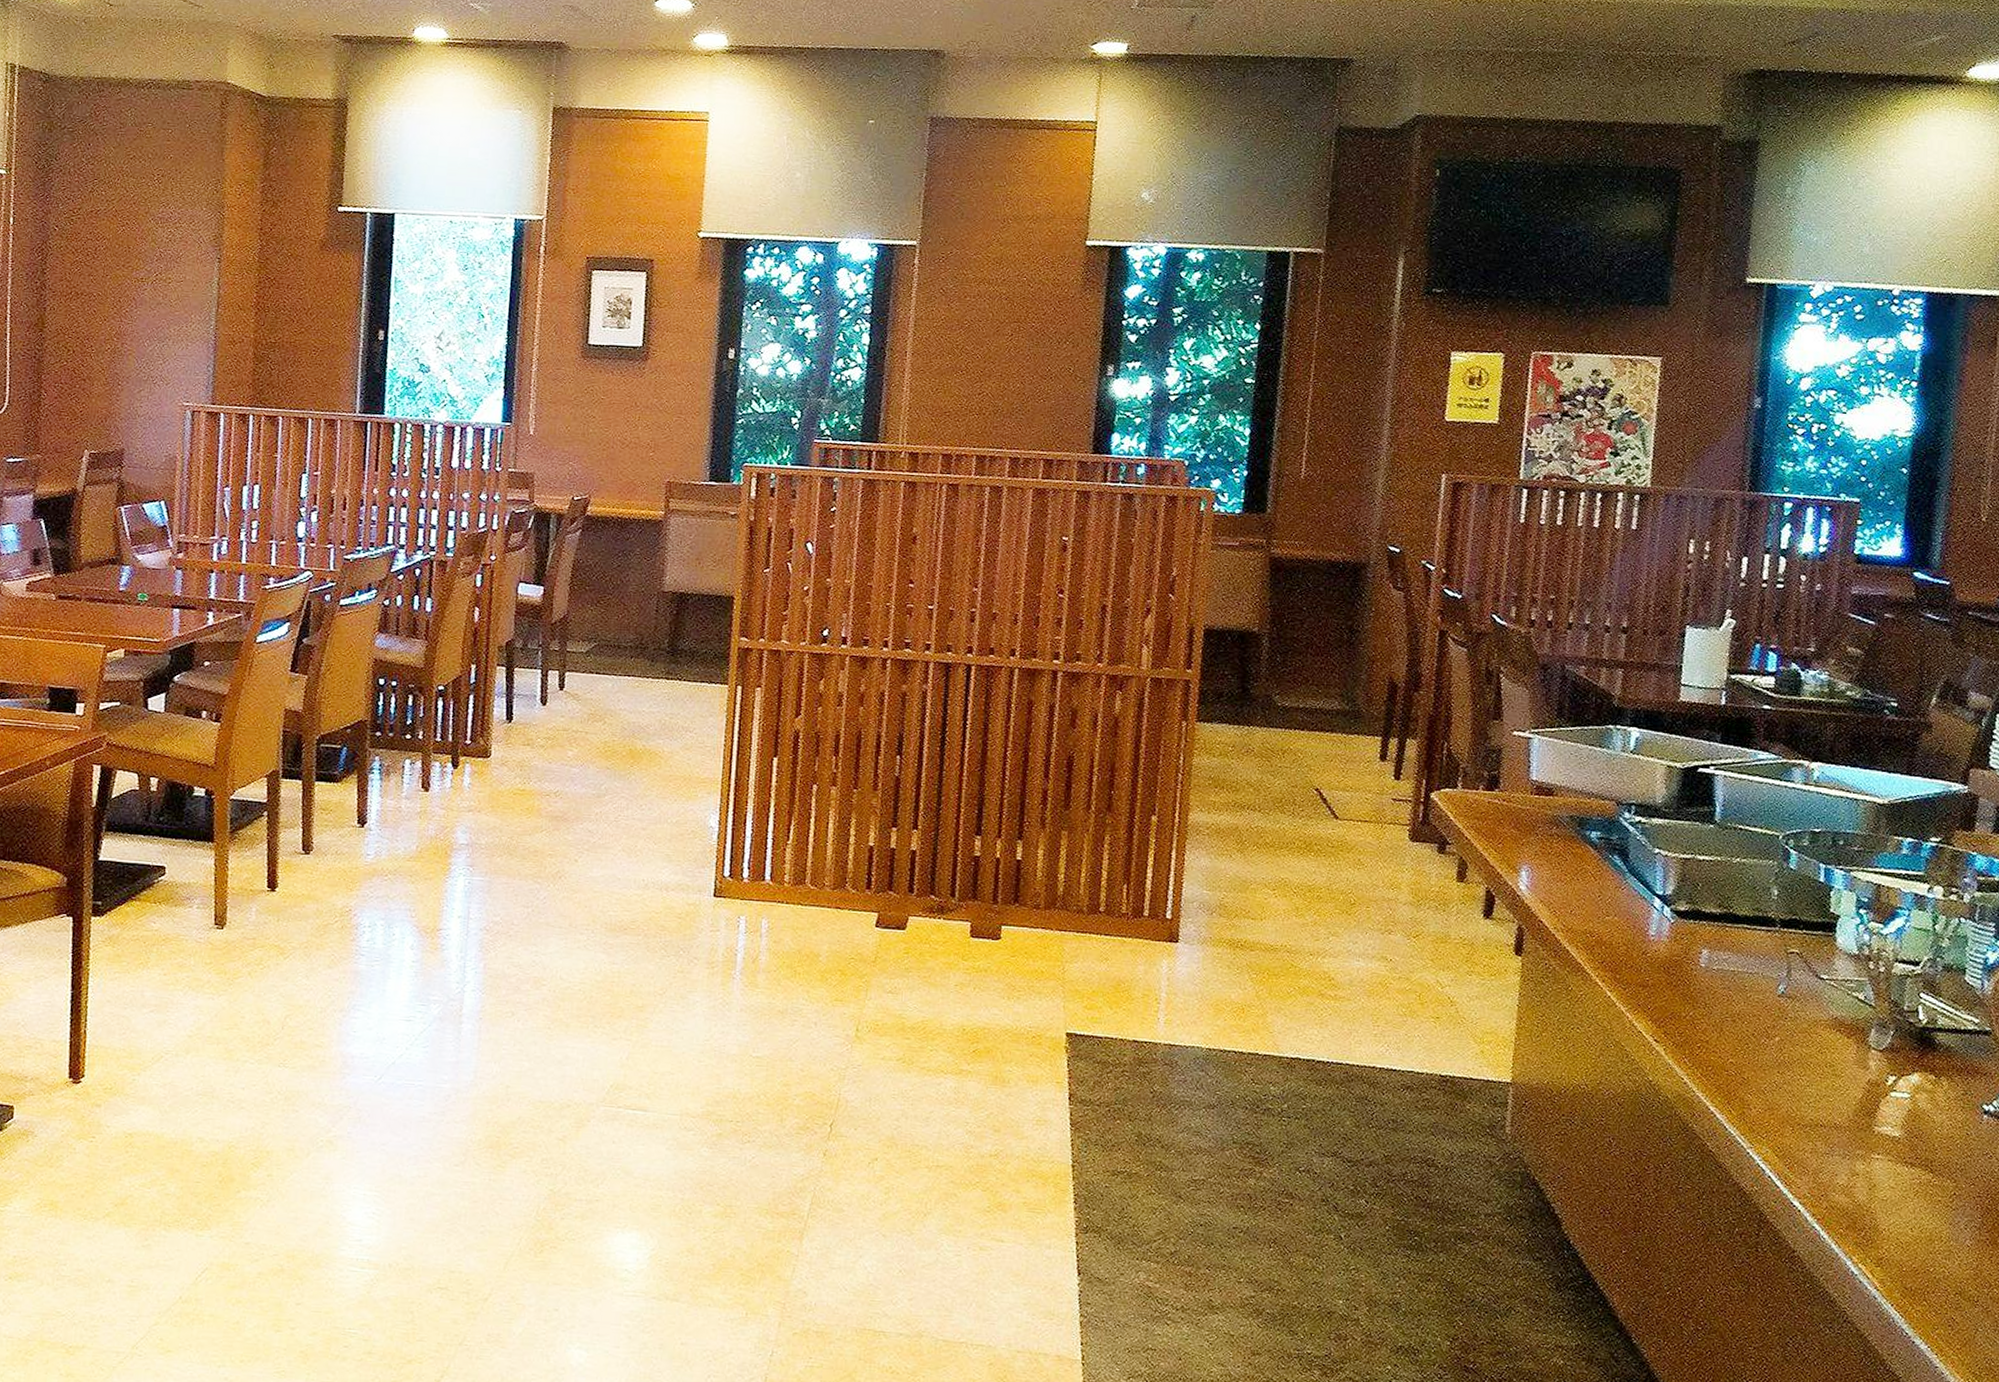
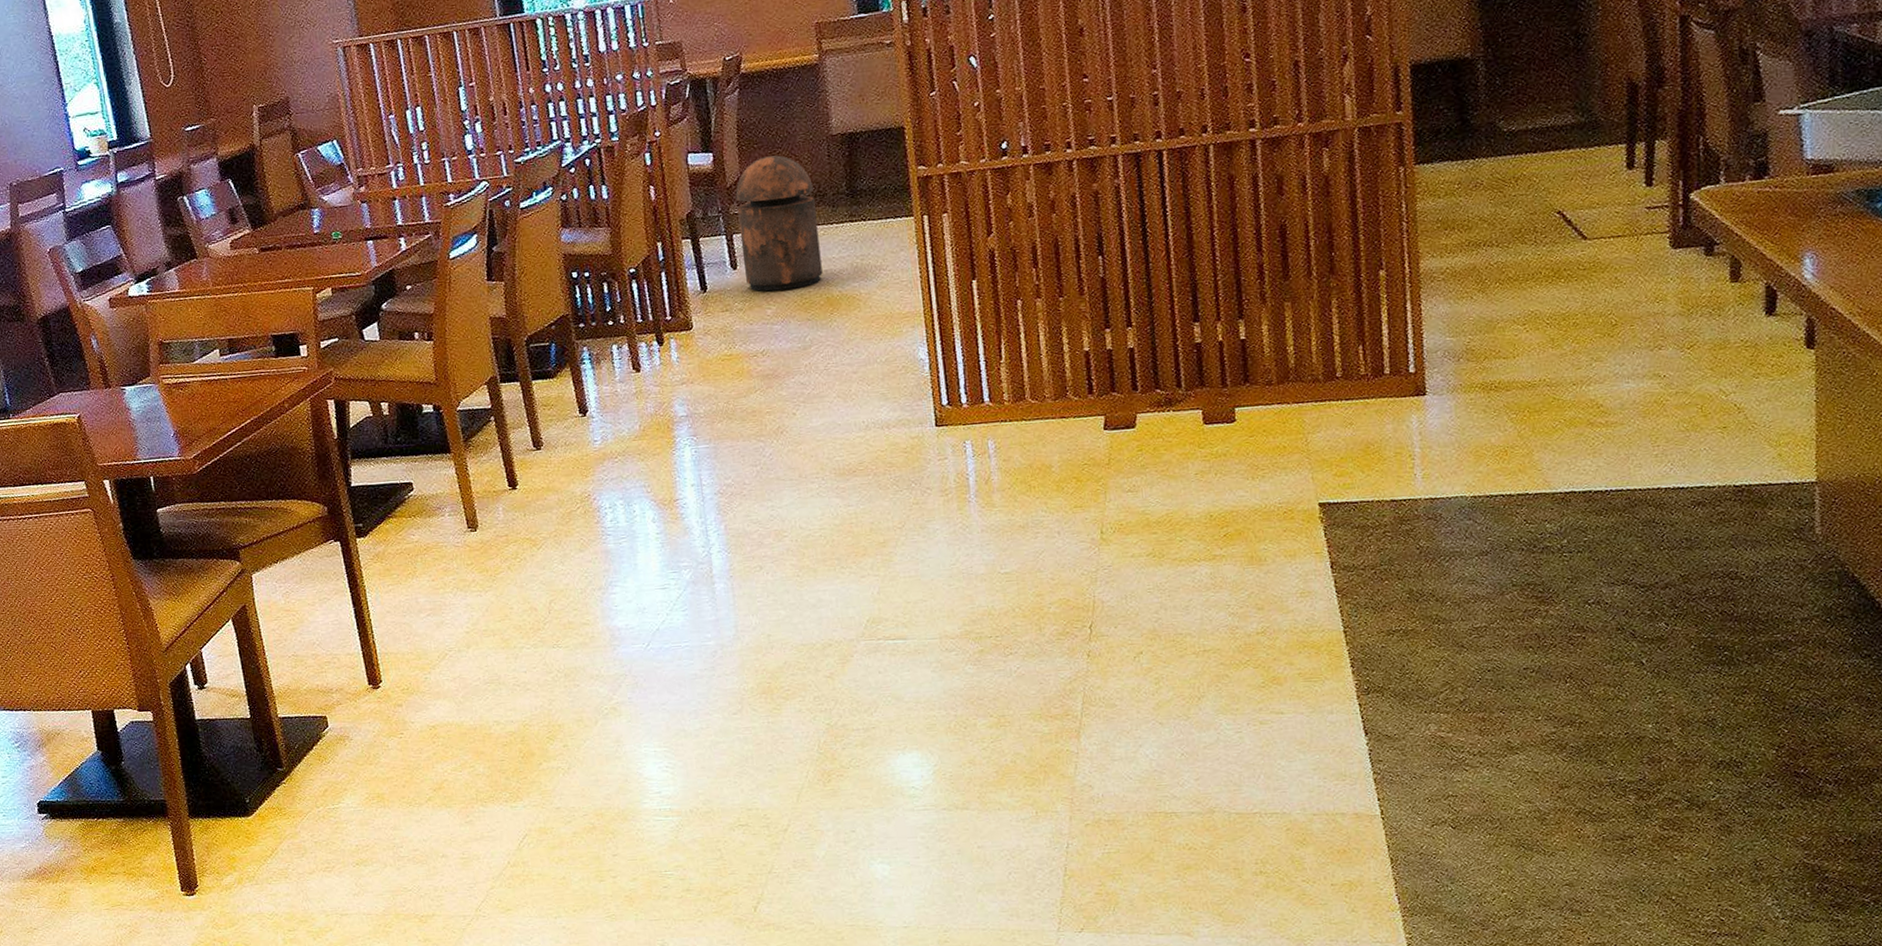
trash can: none [553,600,636,735] -> present [735,155,823,292]

